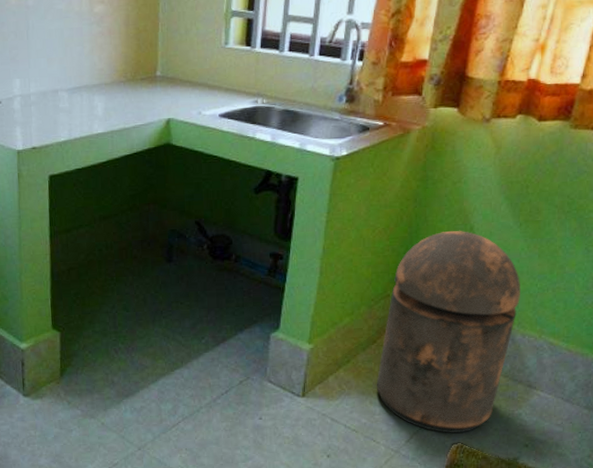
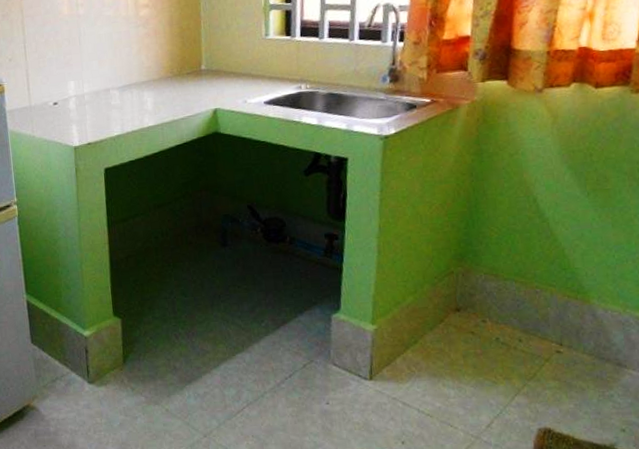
trash can: present [376,231,521,433] -> none [447,203,597,417]

